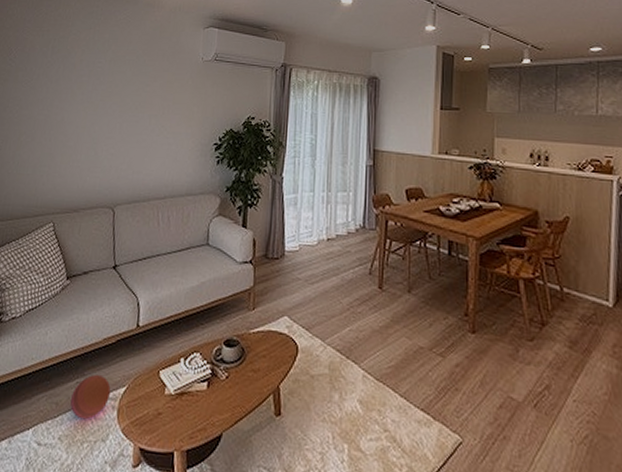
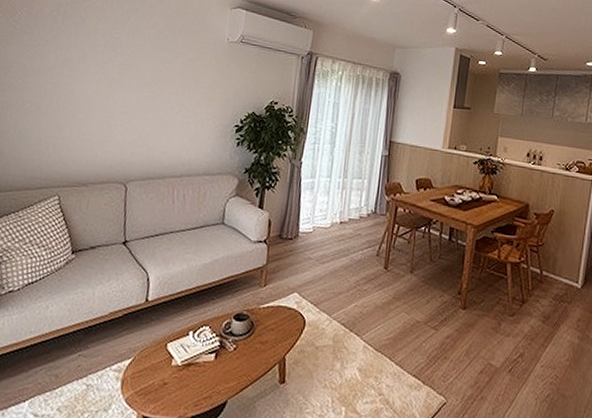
ball: present [70,374,111,420] -> none [71,346,116,391]

